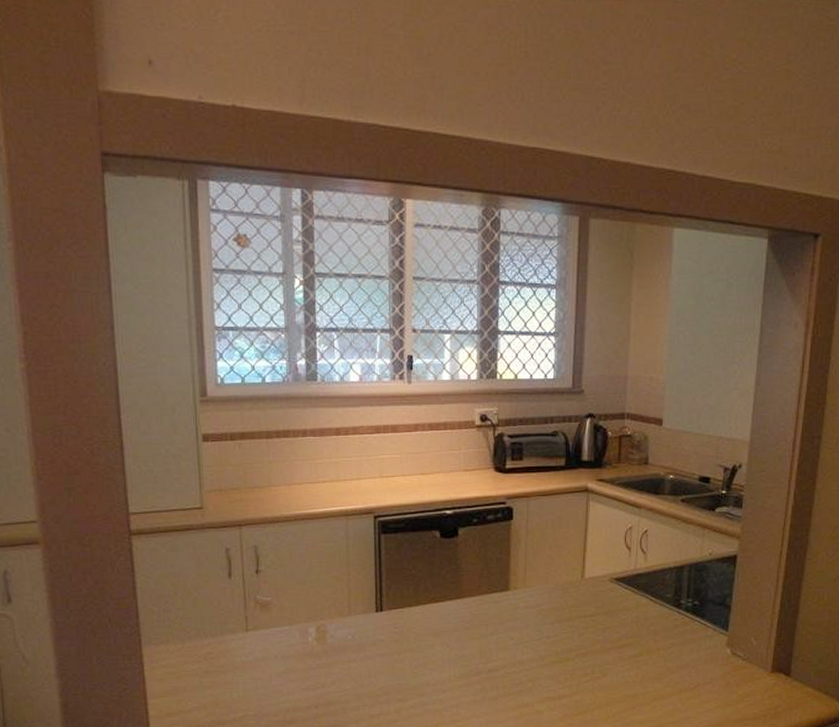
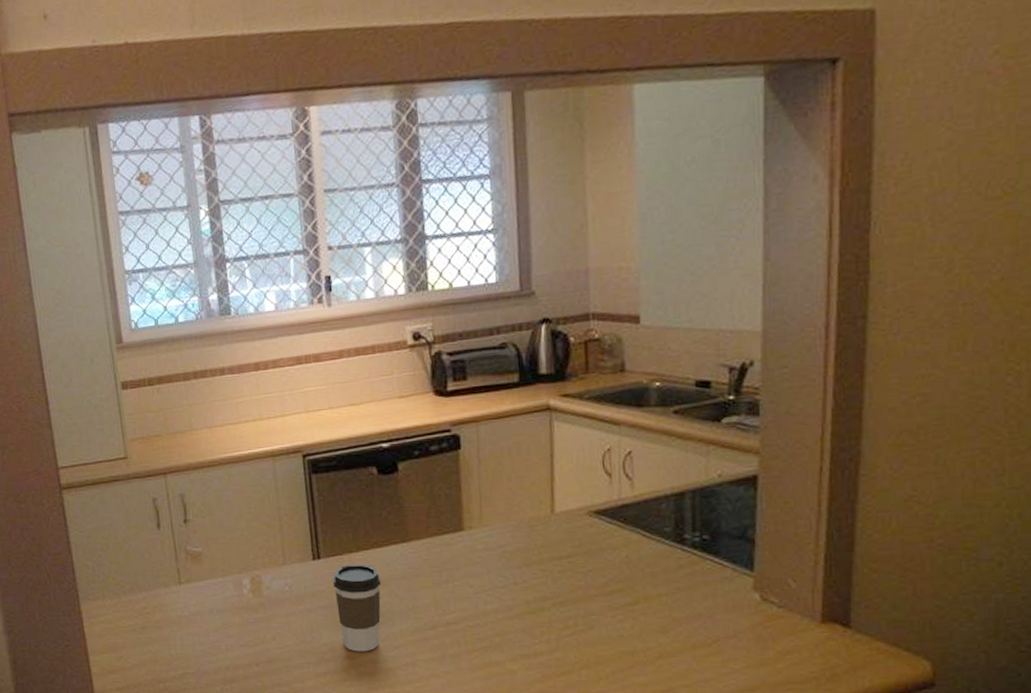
coffee cup: none [393,616,435,695] -> present [333,564,381,652]

